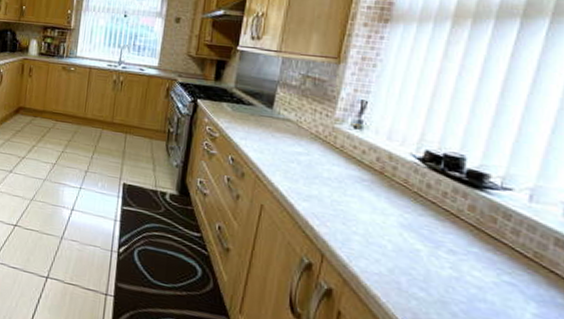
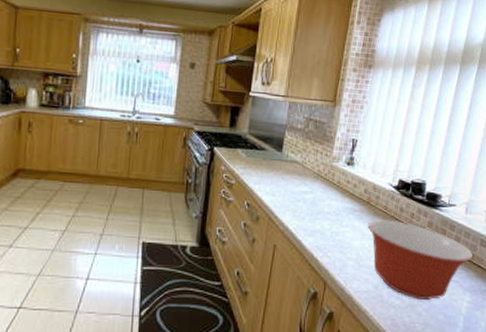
mixing bowl: none [379,193,543,301] -> present [367,219,474,301]

